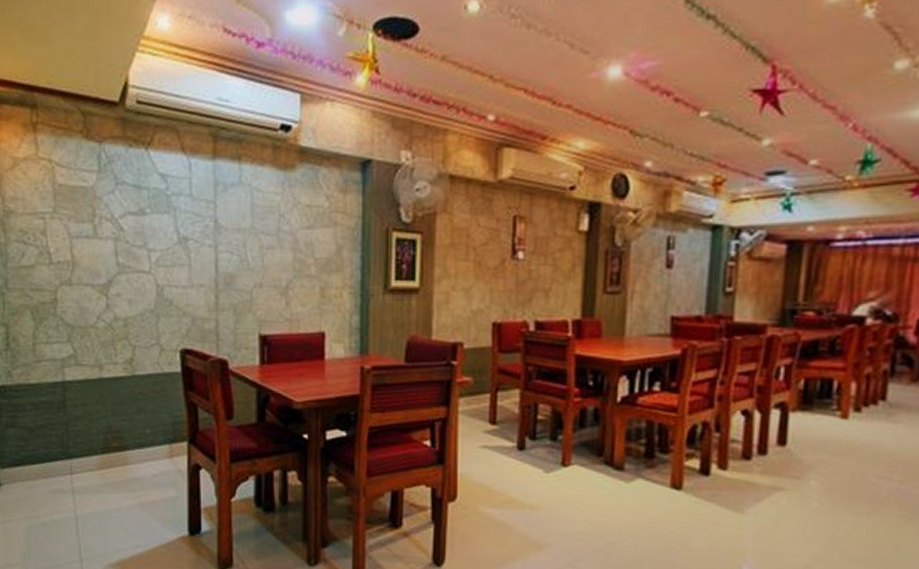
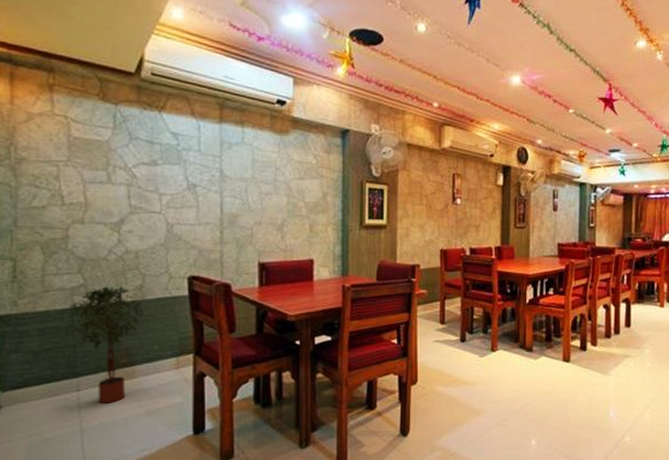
potted tree: none [60,358,134,491] -> present [69,286,143,404]

